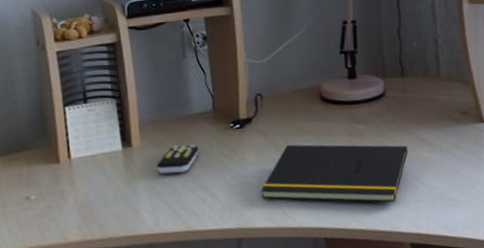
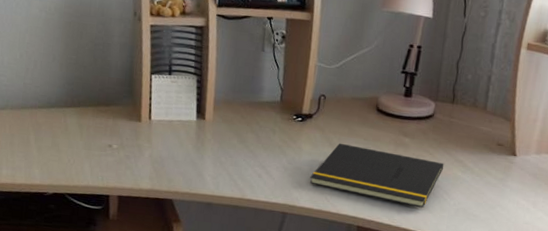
remote control: present [157,144,200,174] -> none [224,125,263,149]

